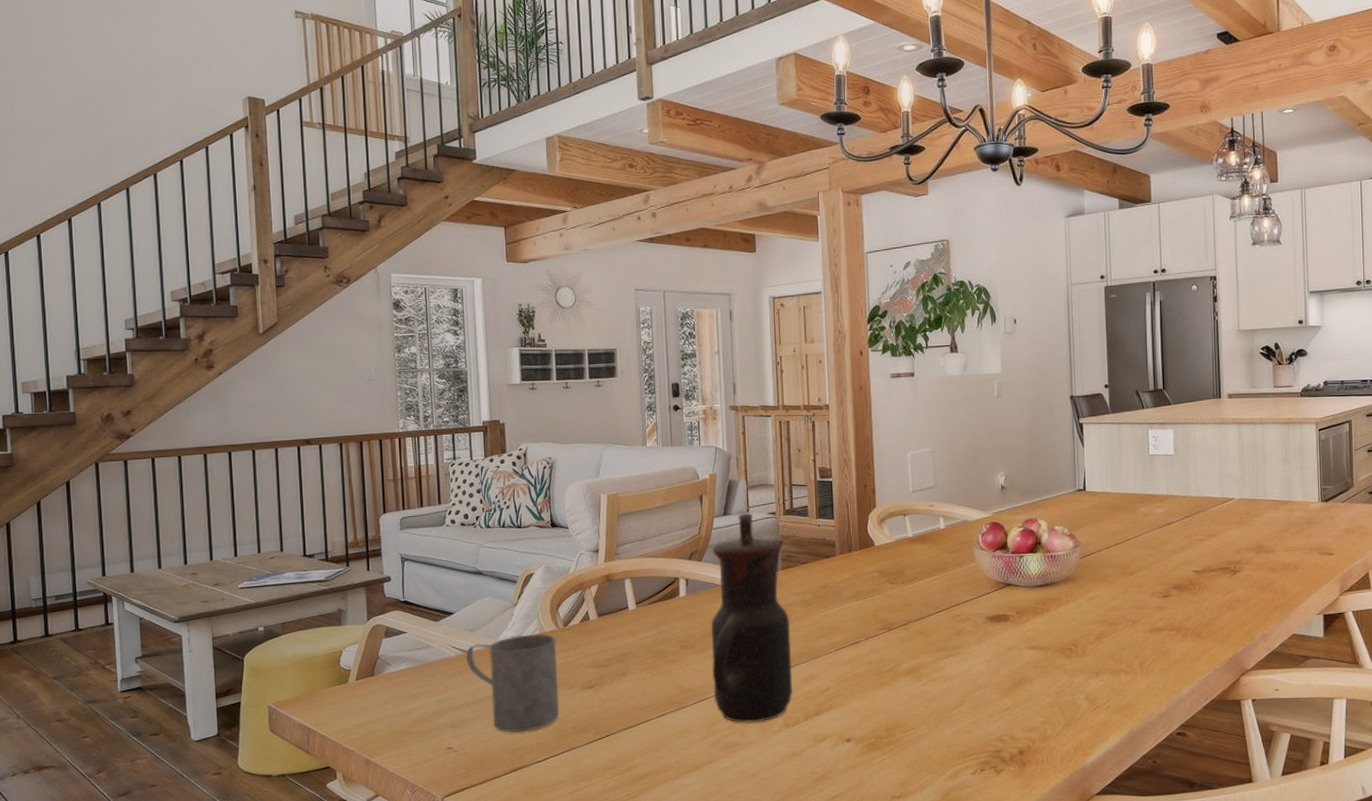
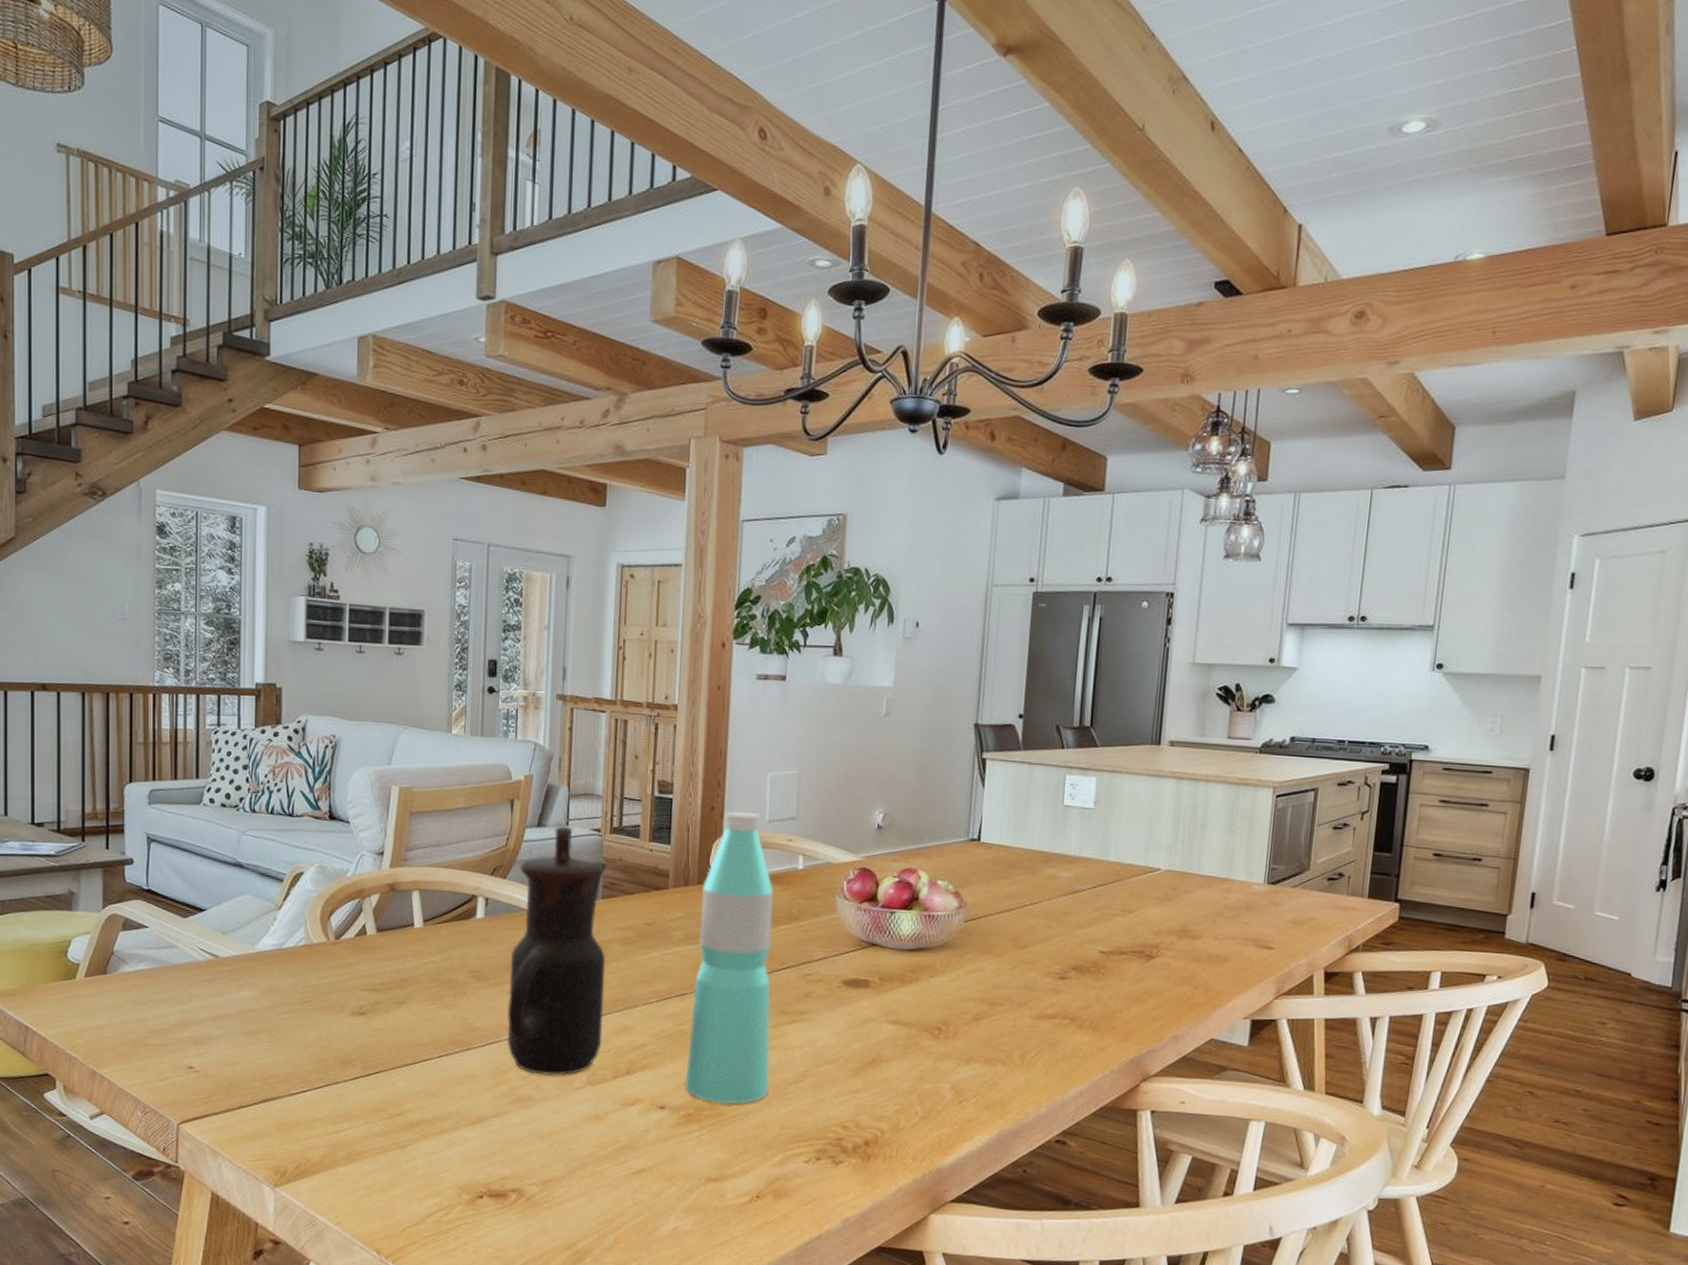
mug: present [465,633,560,733] -> none [216,943,326,1058]
water bottle: none [864,485,935,731] -> present [685,811,773,1104]

